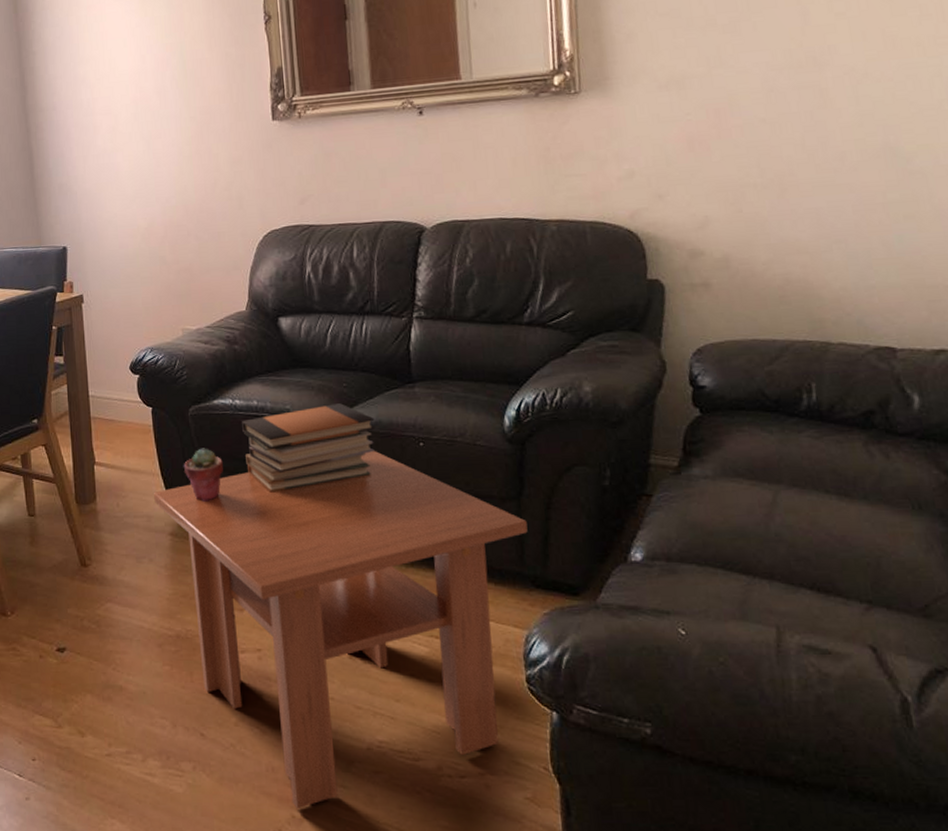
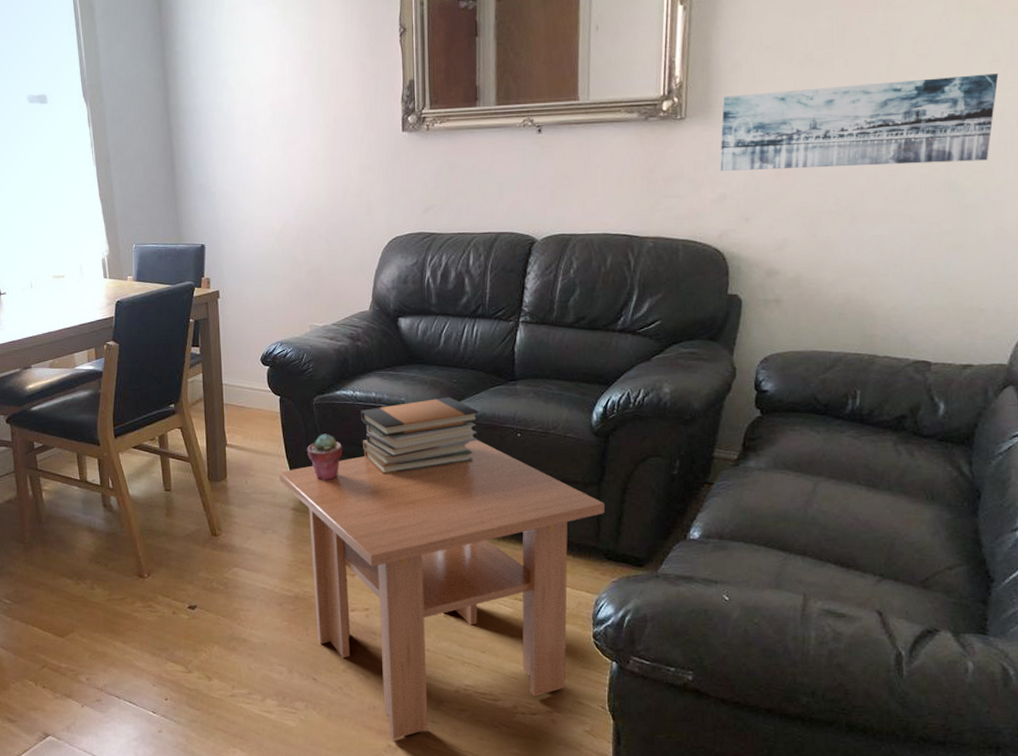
wall art: none [620,28,932,146] -> present [720,73,999,171]

